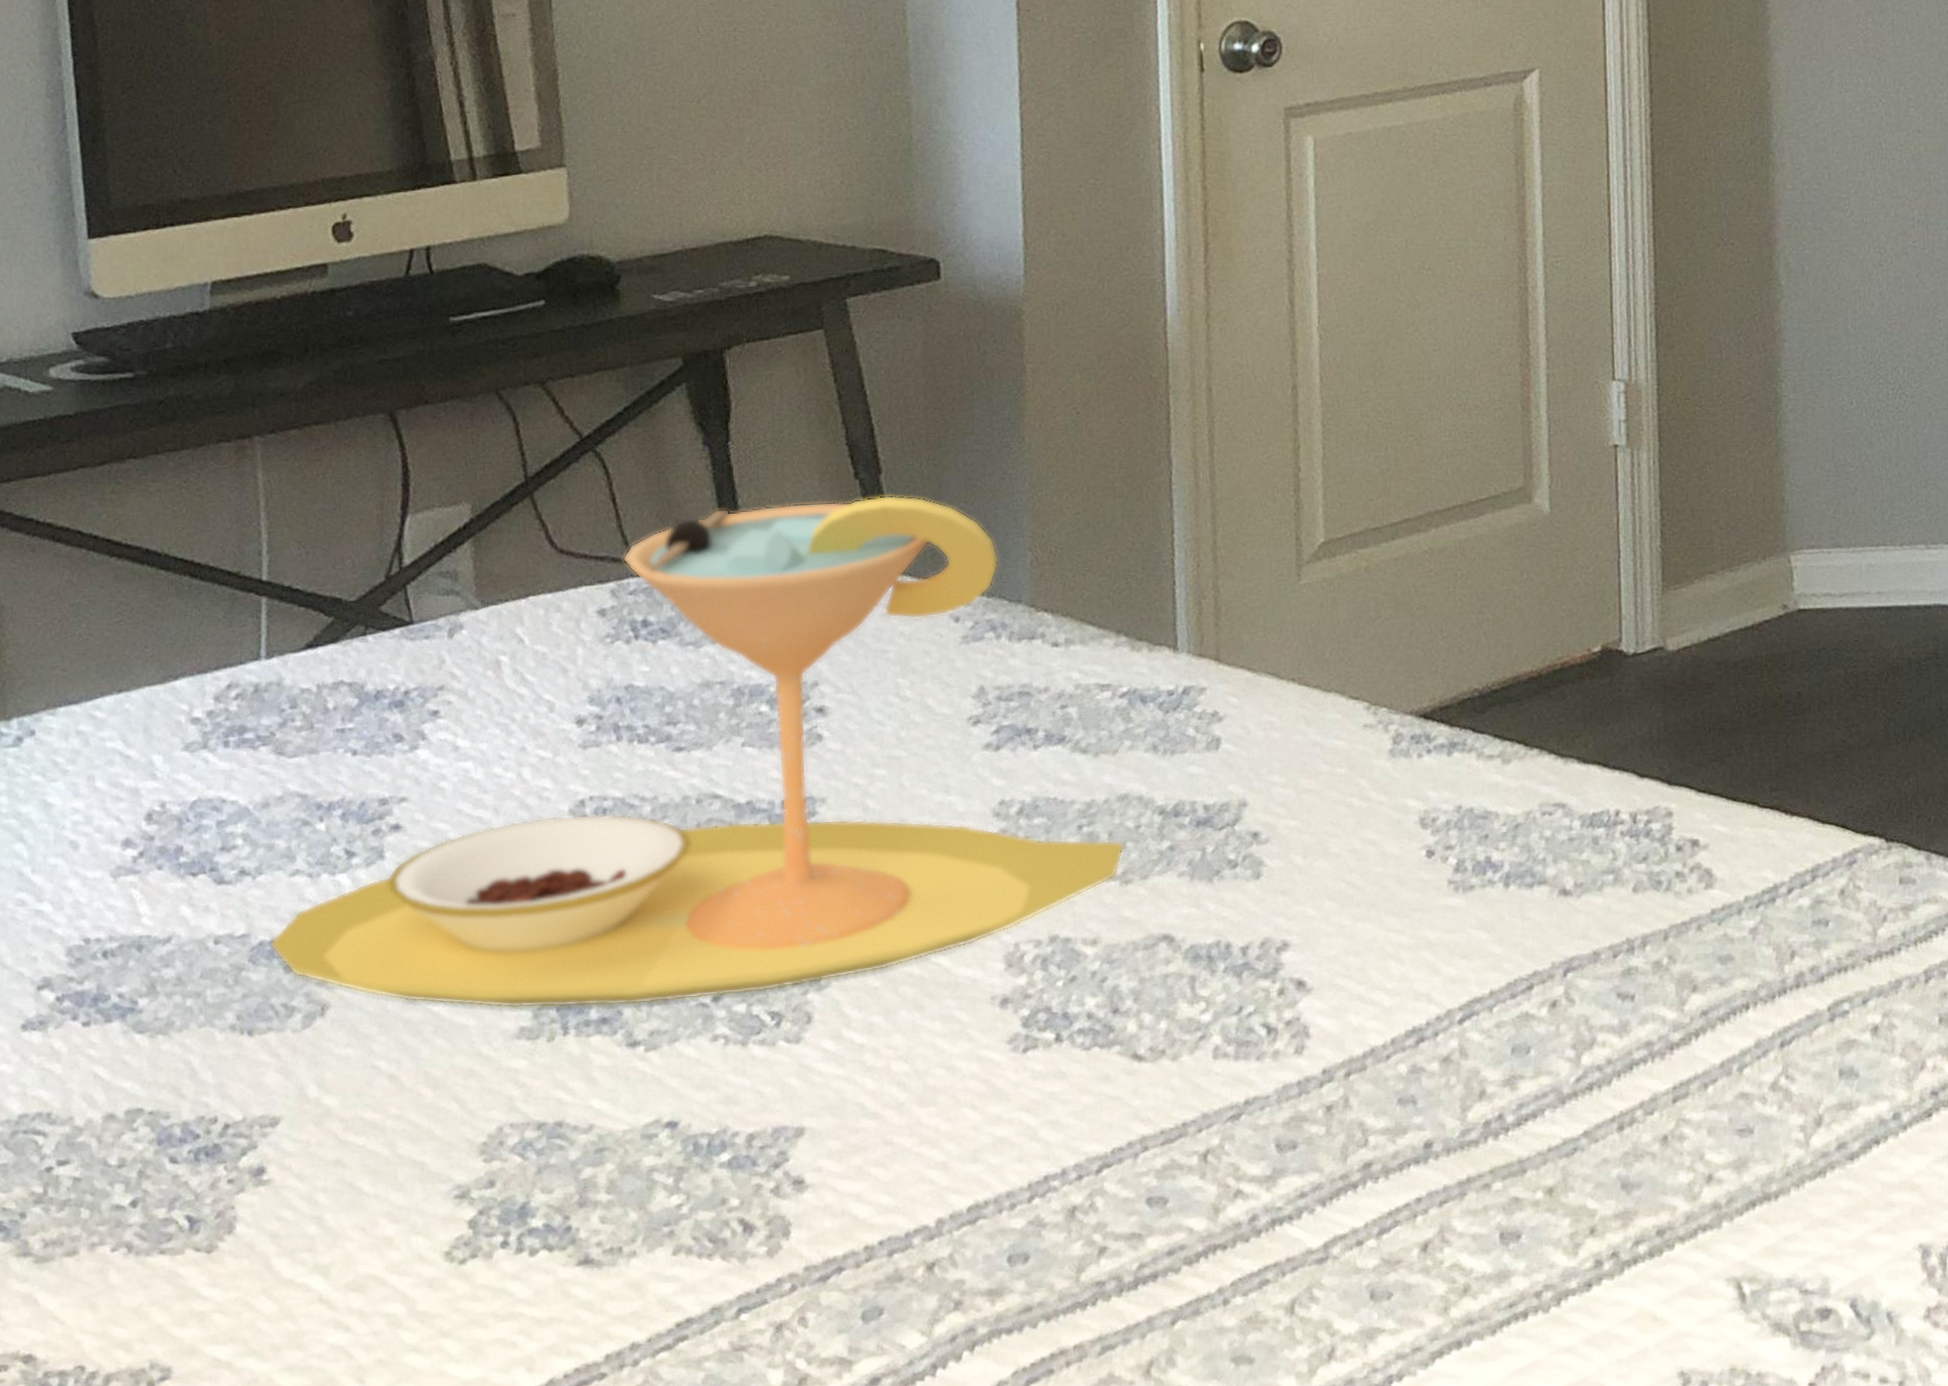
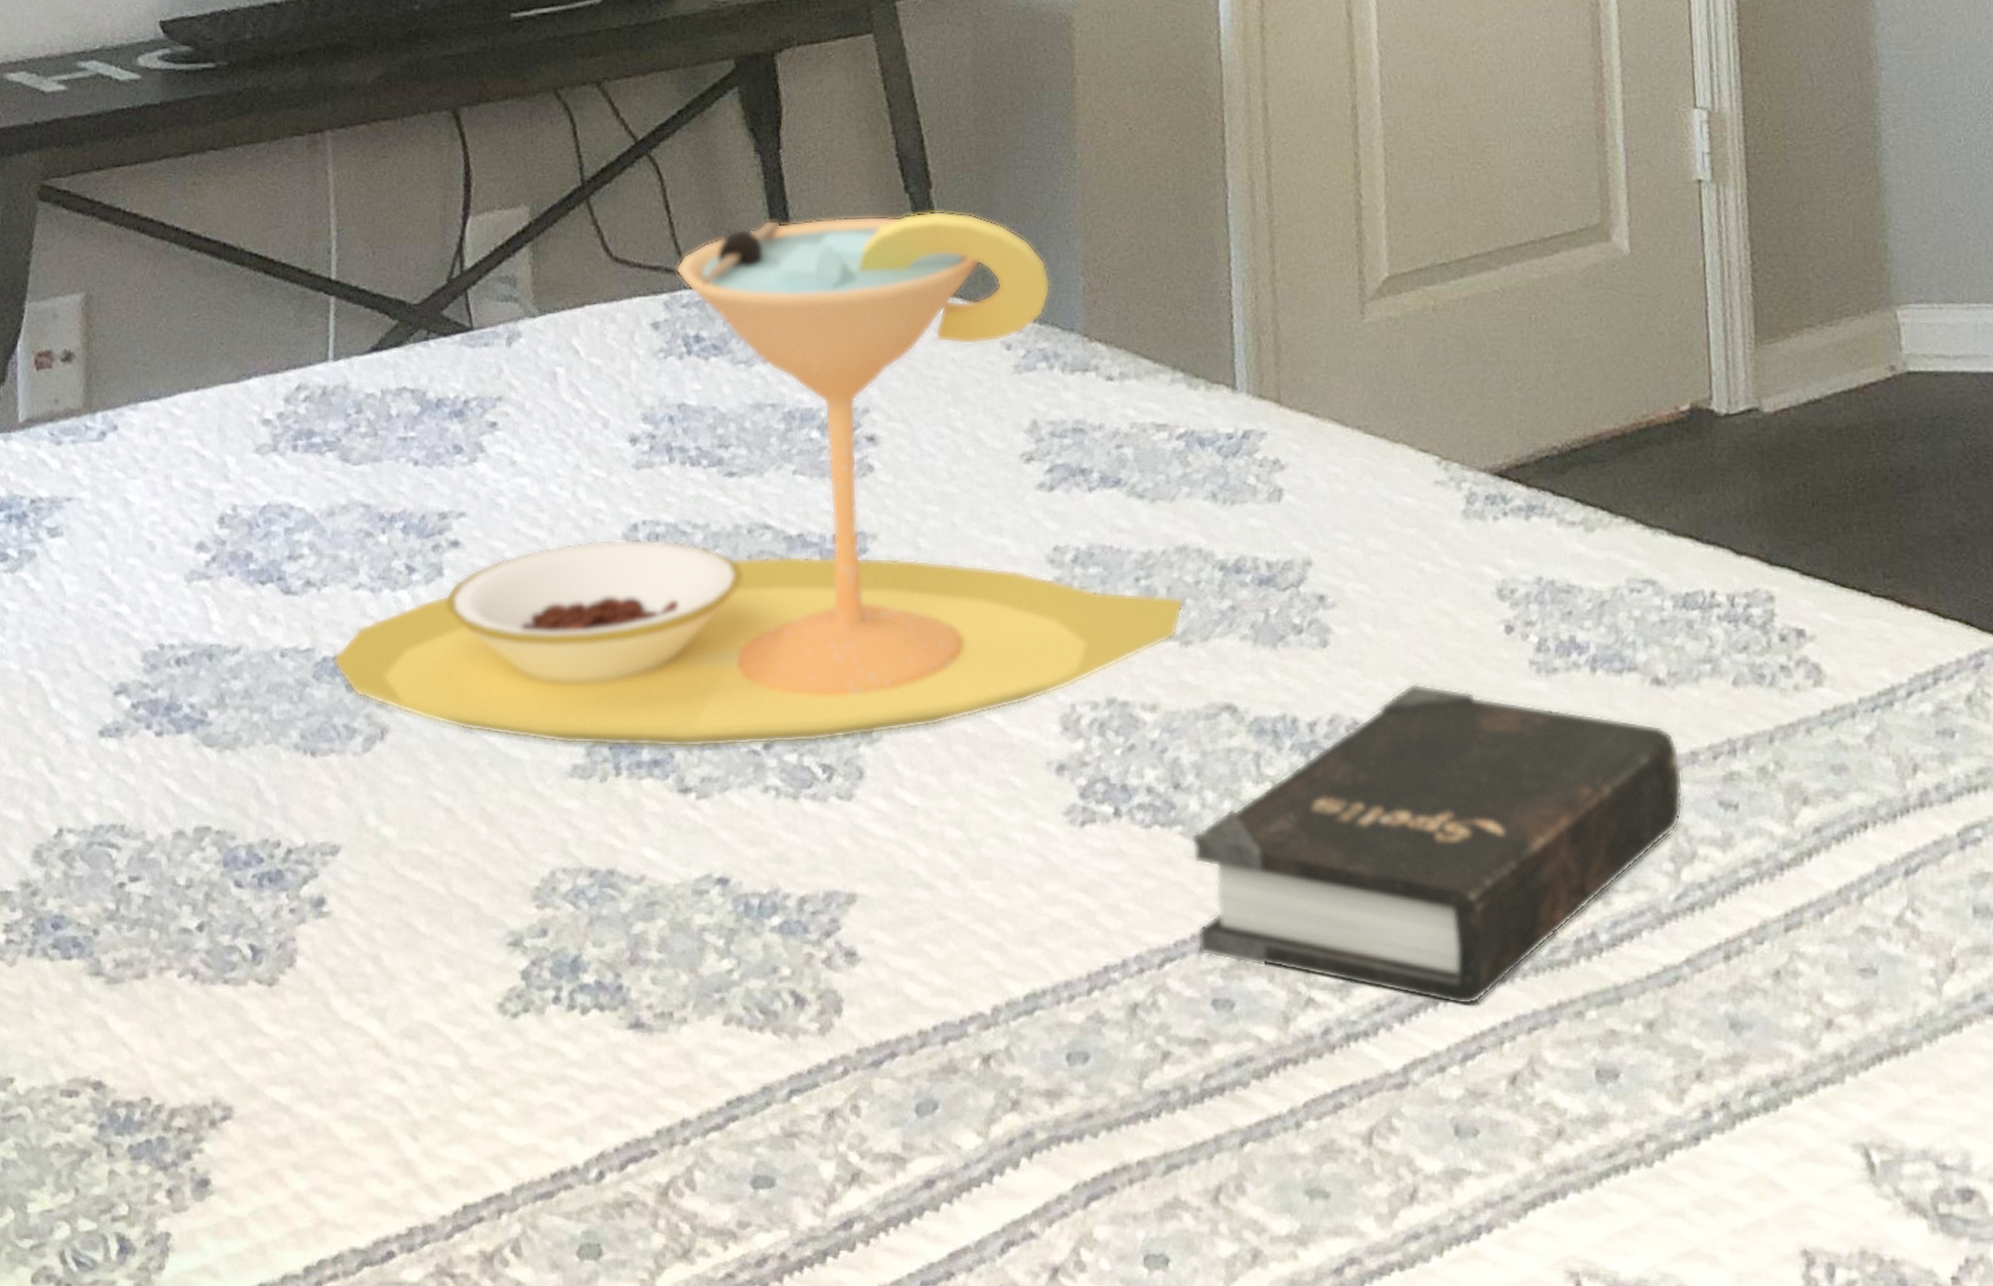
hardback book: none [1130,905,1586,1187] -> present [1192,682,1684,1006]

